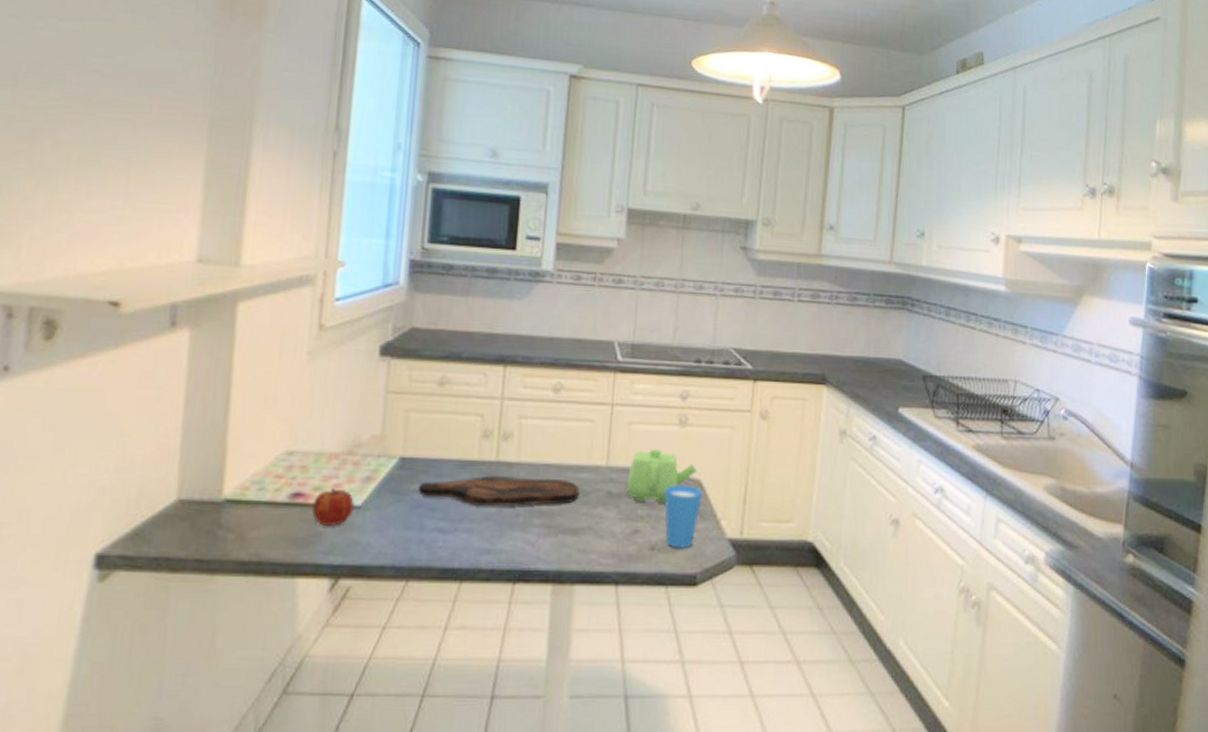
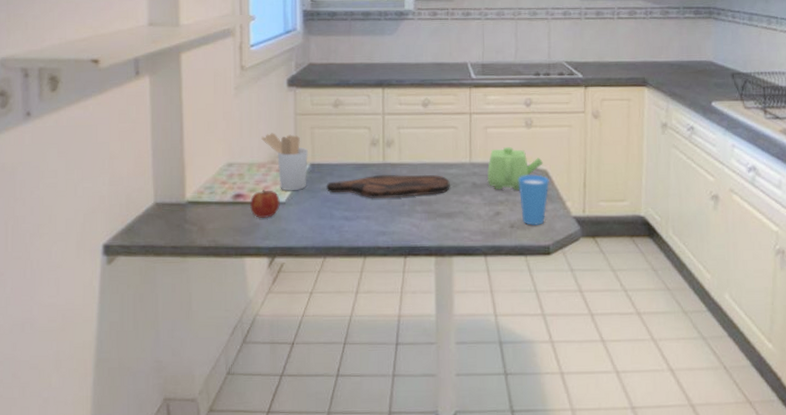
utensil holder: none [337,414,398,492] -> present [261,133,308,191]

